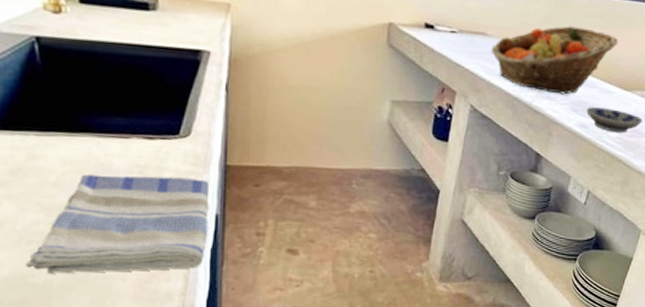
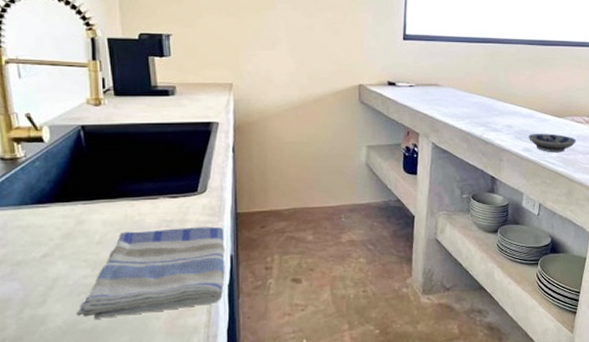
fruit basket: present [490,26,619,95] -> none [443,71,547,126]

